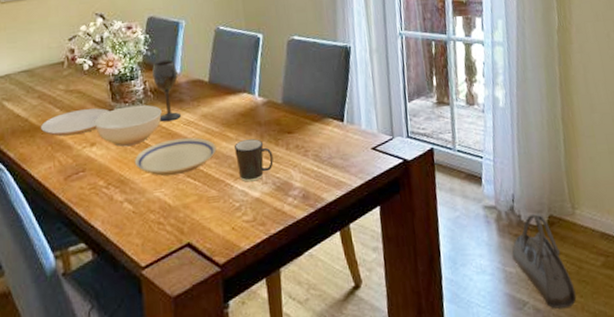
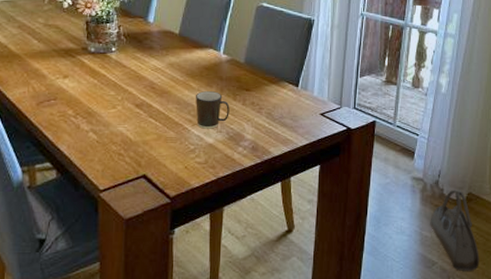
plate: present [41,108,110,136] -> none [19,44,84,66]
bowl: present [94,104,162,146] -> none [68,46,132,82]
plate: present [134,137,217,176] -> none [102,81,179,113]
wine glass: present [152,59,181,122] -> none [127,8,151,66]

